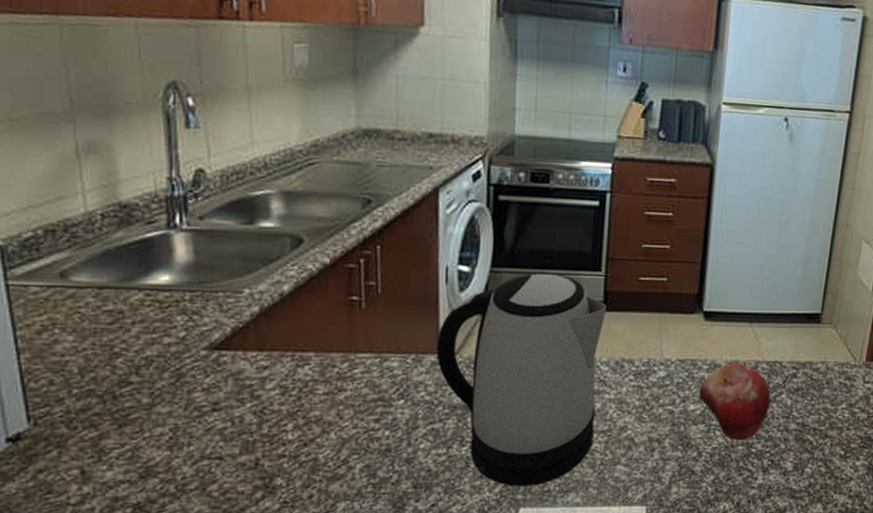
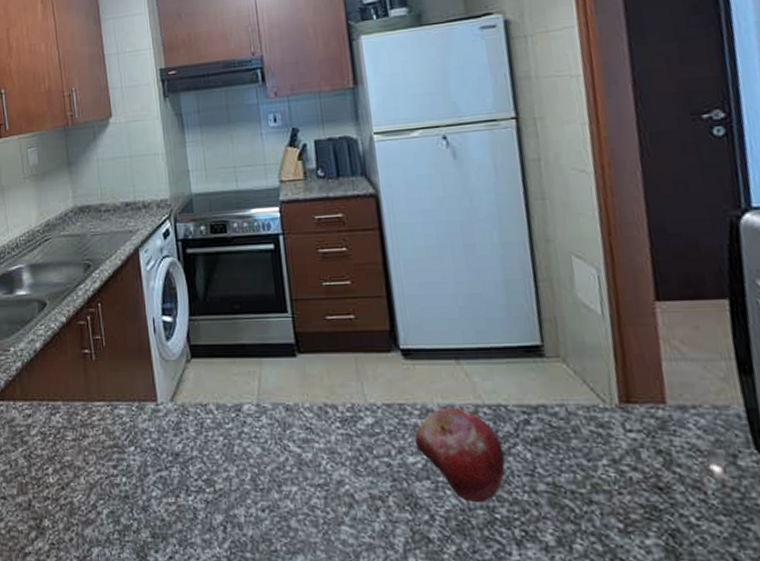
kettle: present [436,273,607,487] -> none [154,318,312,544]

